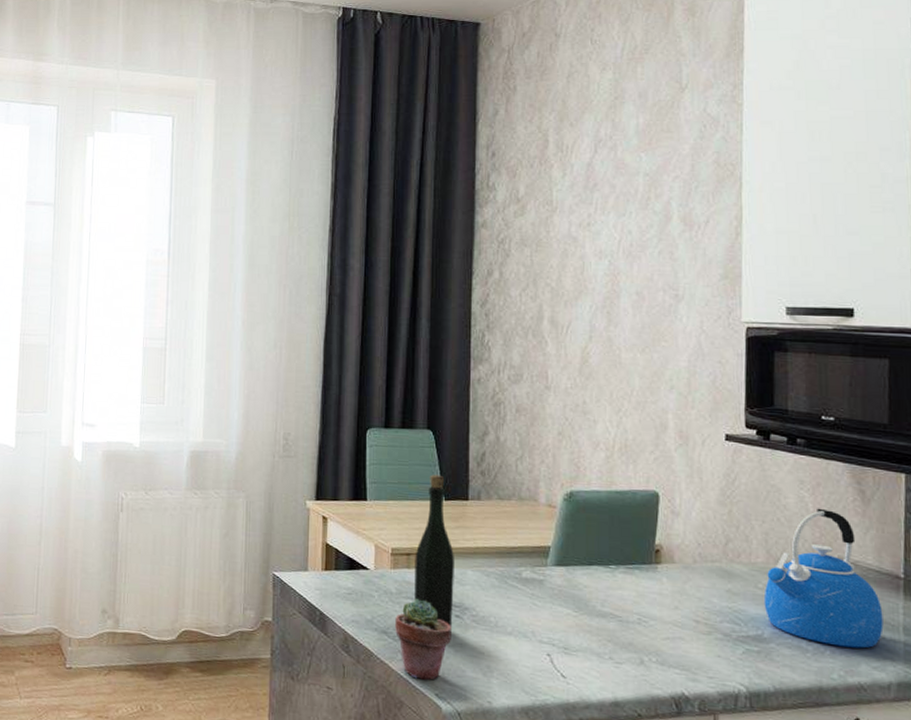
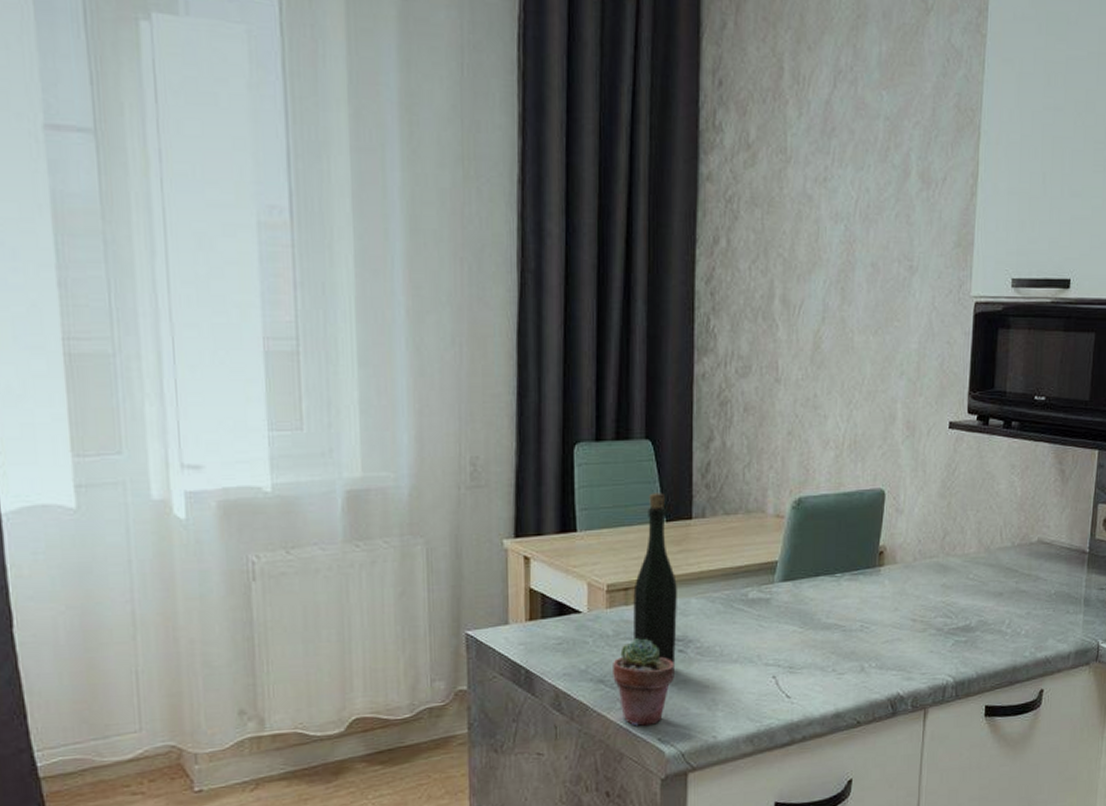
kettle: present [763,508,884,649] -> none [973,492,1070,626]

